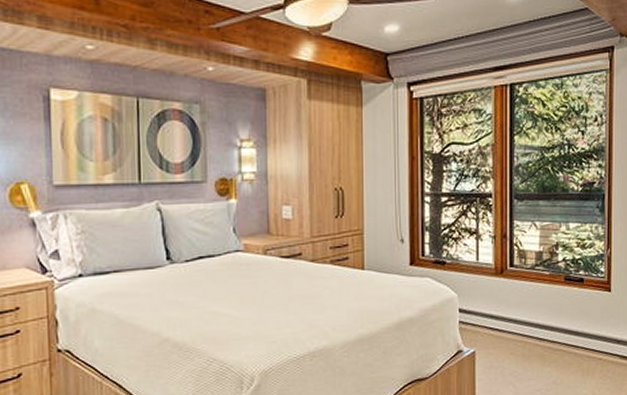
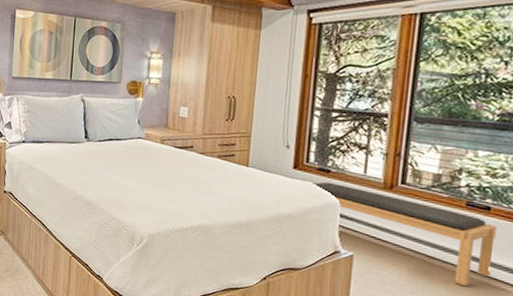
bench: none [429,275,590,363] -> present [311,182,497,287]

